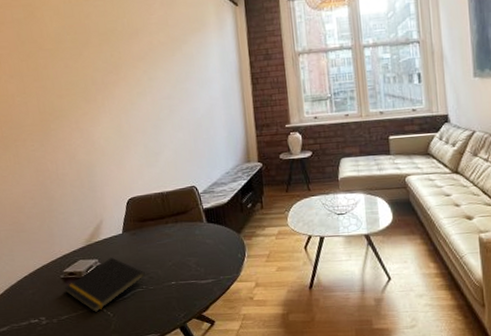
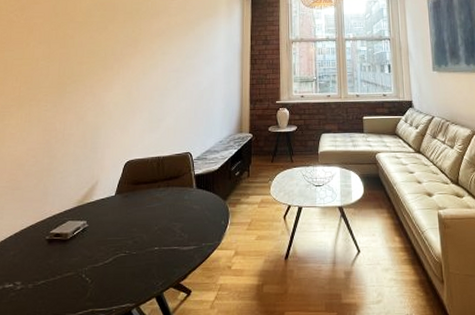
notepad: present [64,257,145,313] -> none [47,220,130,279]

